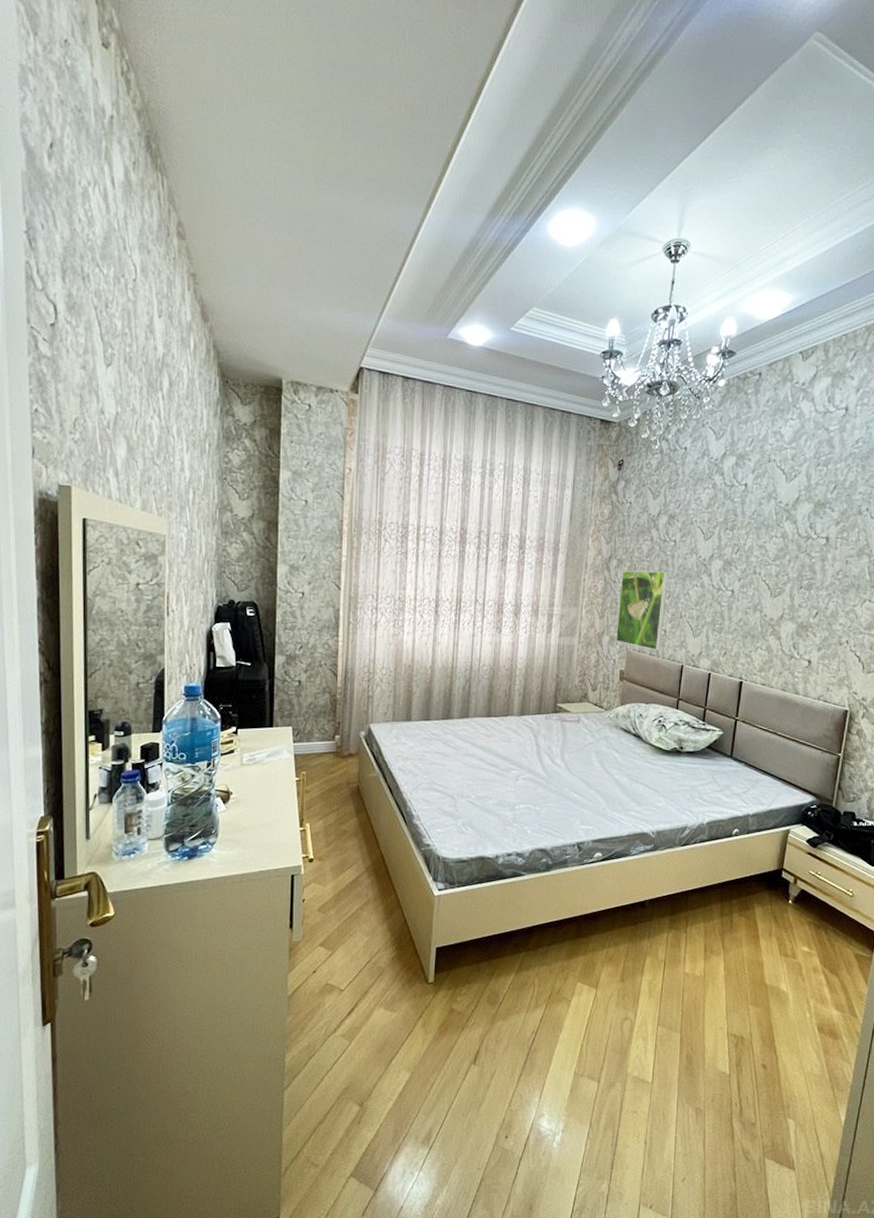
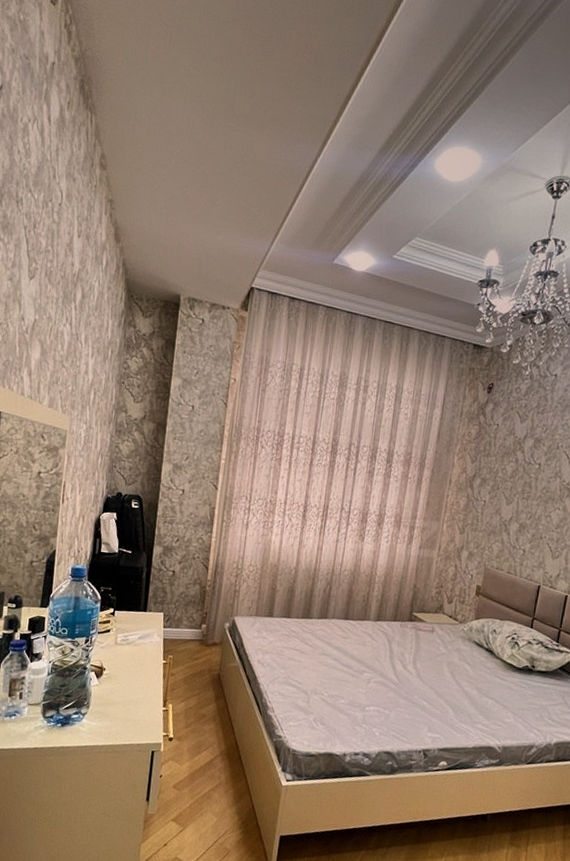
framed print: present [615,570,669,651] -> none [474,489,532,569]

